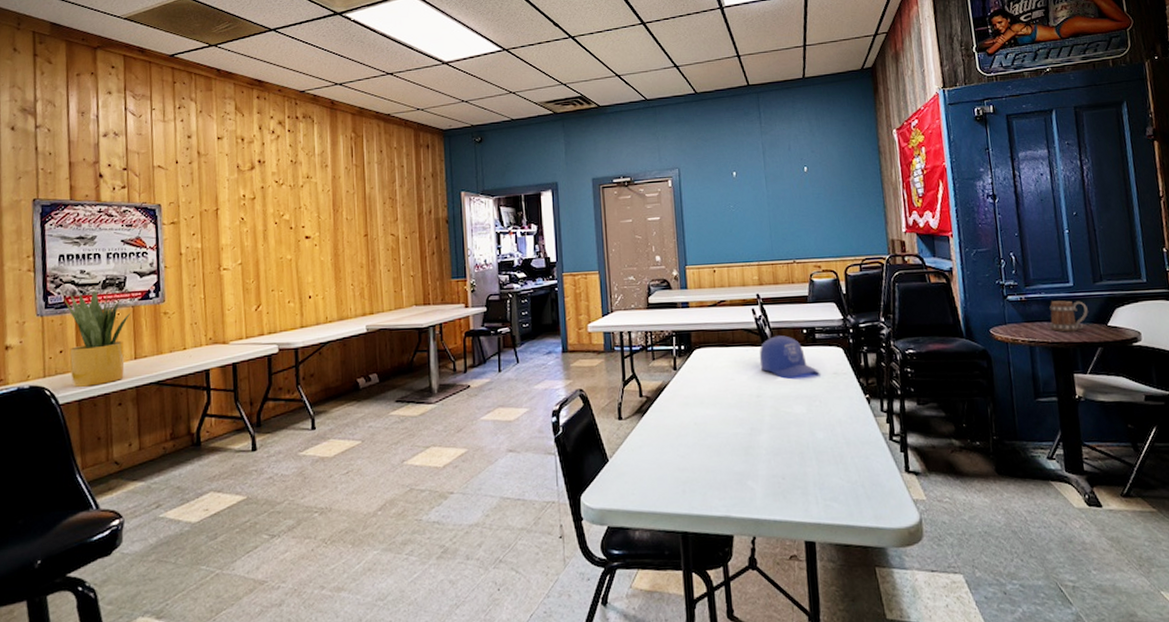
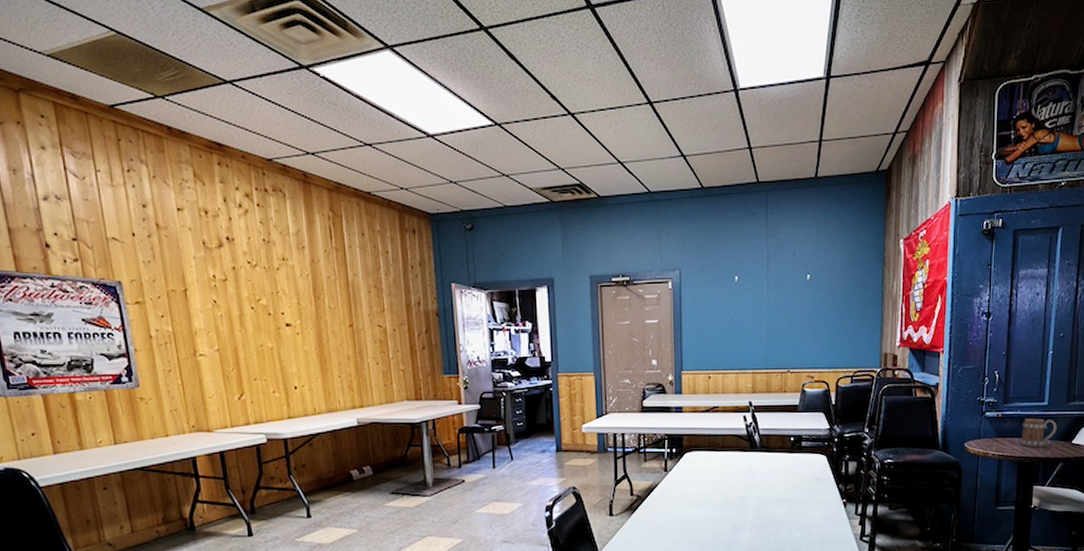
planter: present [62,288,132,387] -> none [25,370,106,470]
baseball cap: present [759,334,820,379] -> none [747,441,803,483]

